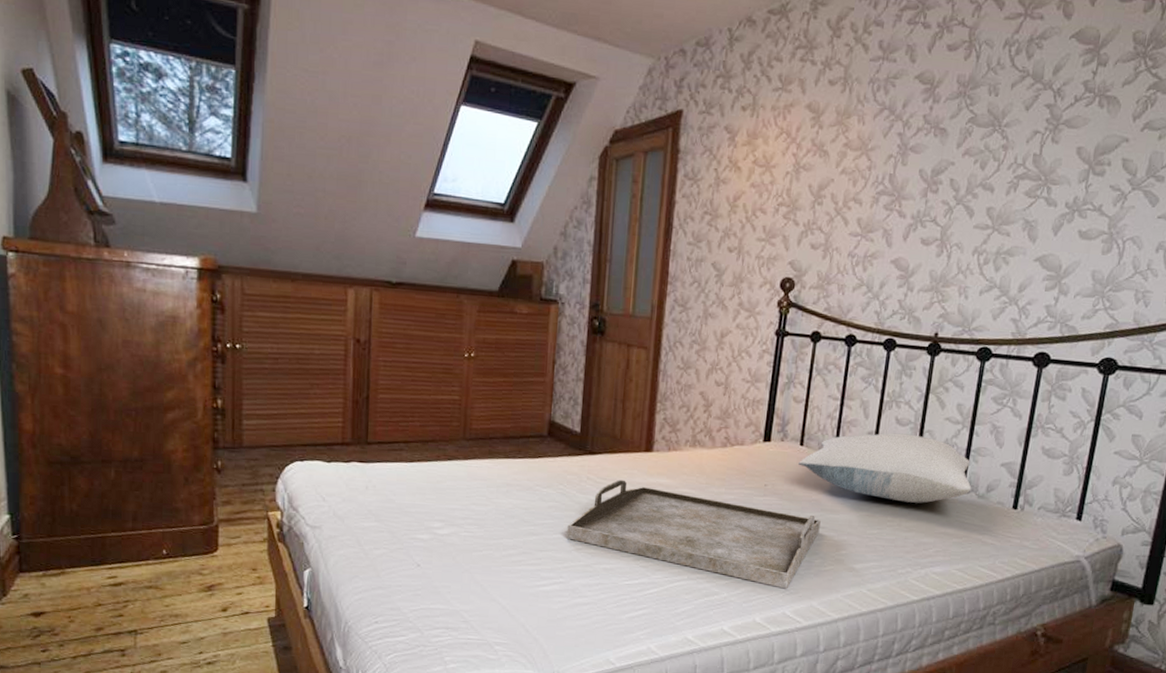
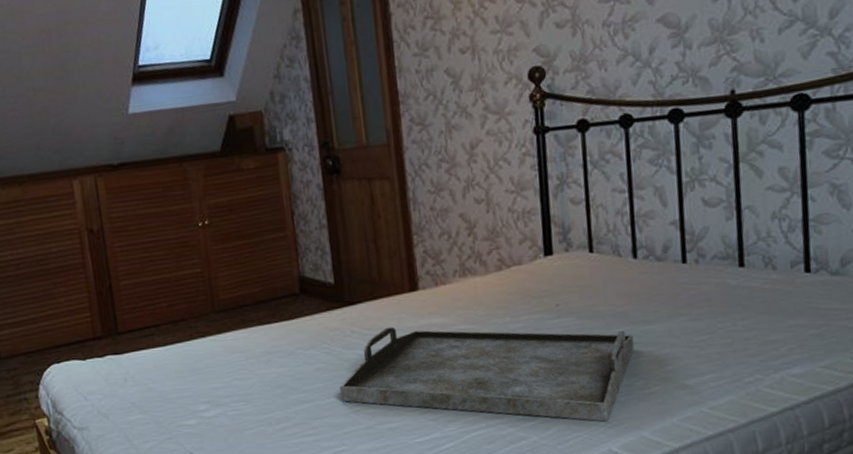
pillow: present [798,433,972,503] -> none [592,214,820,297]

